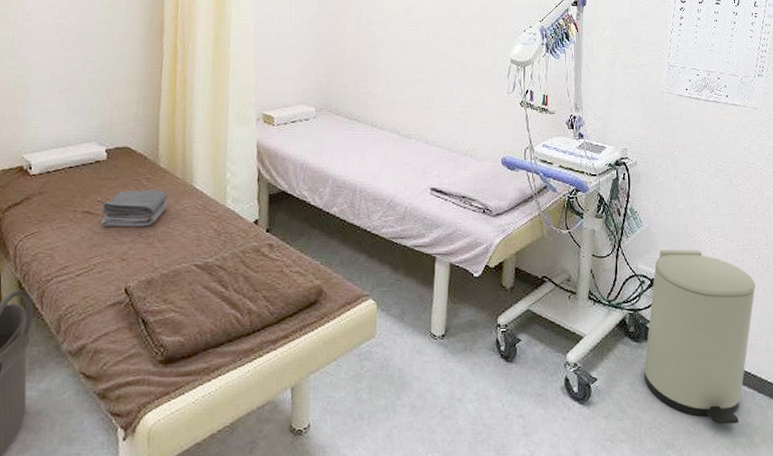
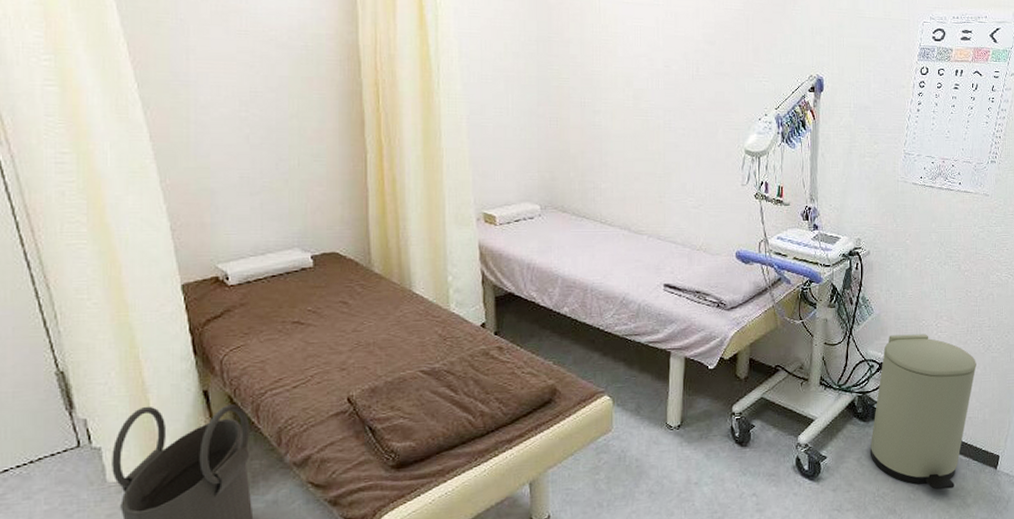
towel: present [101,189,169,227] -> none [313,296,387,336]

